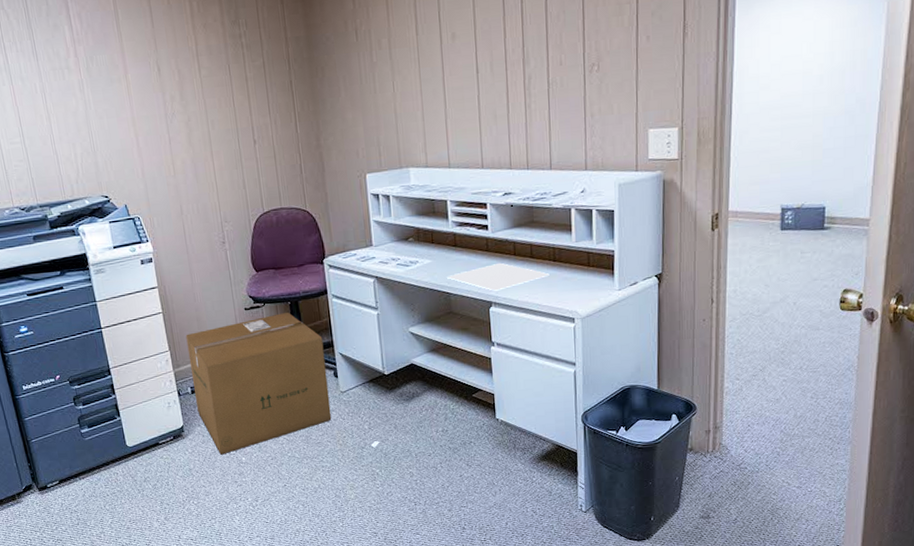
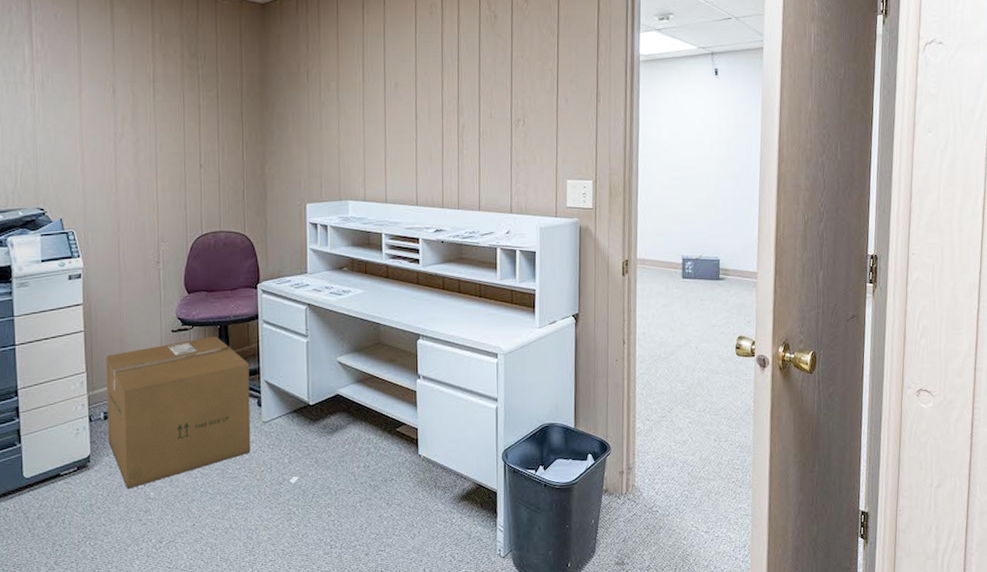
paper sheet: present [447,262,550,291] -> none [378,296,475,324]

